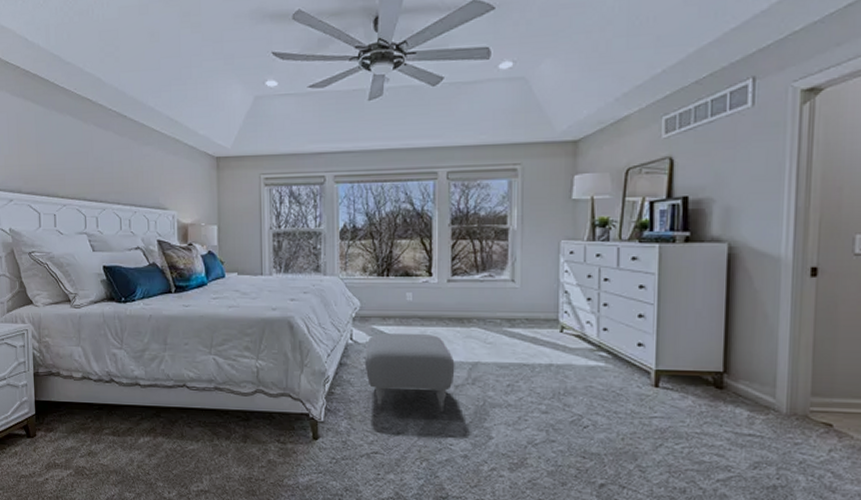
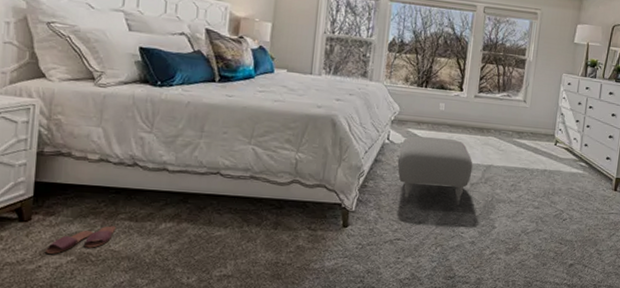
slippers: none [50,440,103,469] -> present [46,225,117,255]

